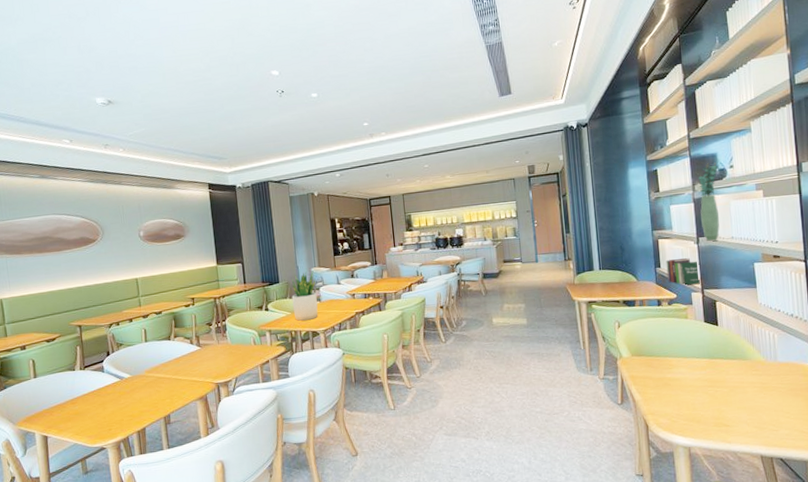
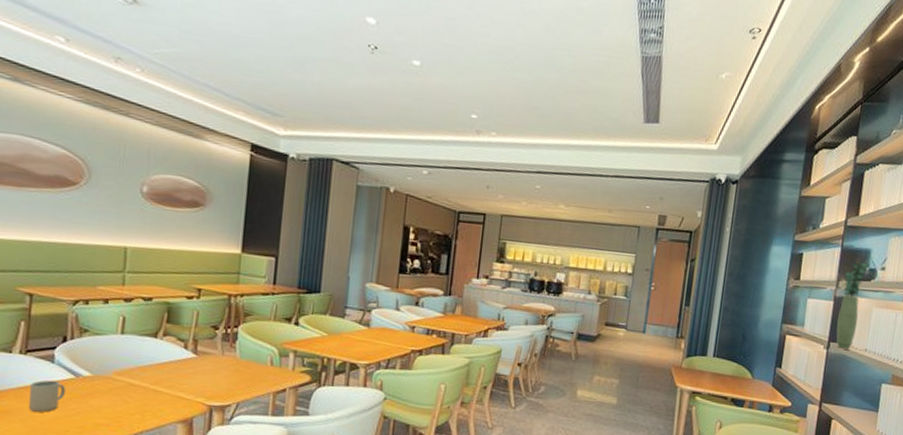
cup: none [91,384,116,410] -> present [29,379,66,412]
planter: present [291,270,318,321] -> none [331,285,369,348]
books: present [666,258,702,286] -> none [785,361,824,396]

